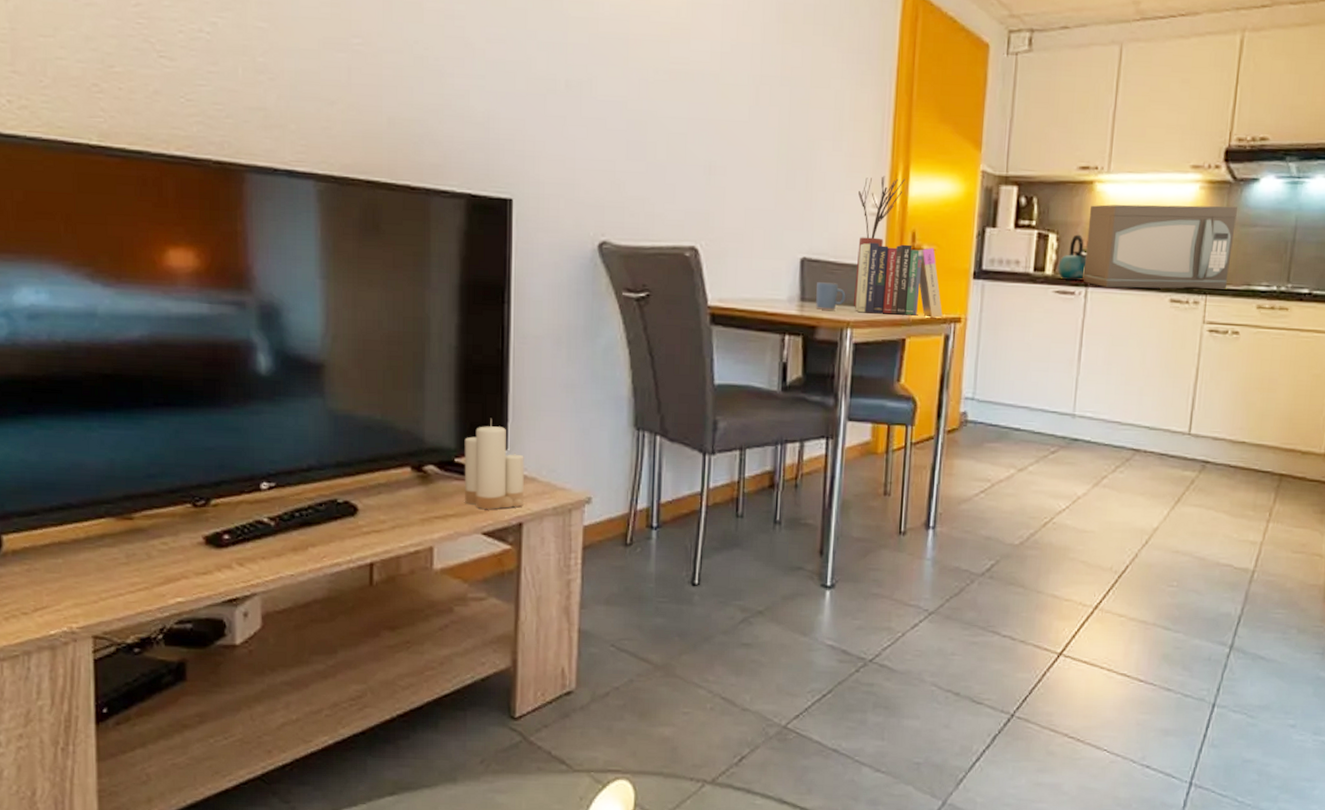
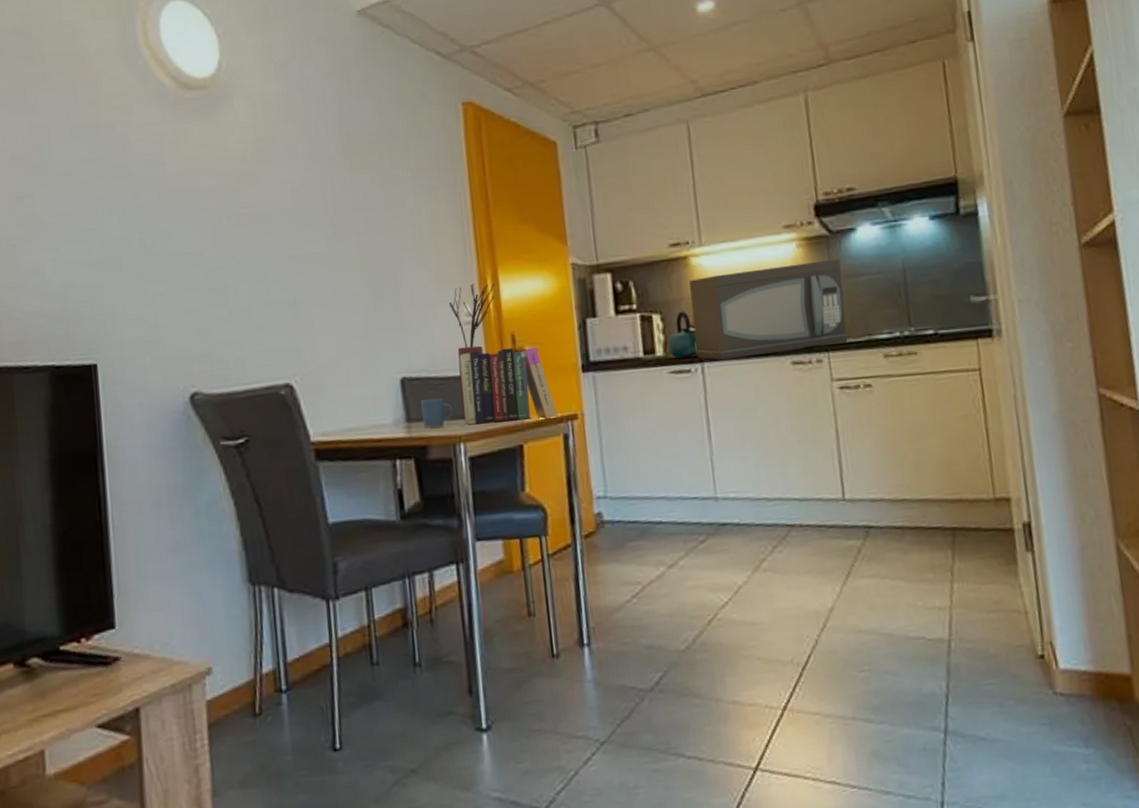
candle: present [464,419,524,509] -> none [68,597,139,699]

